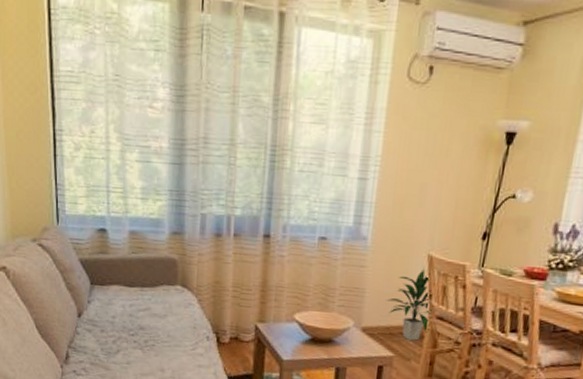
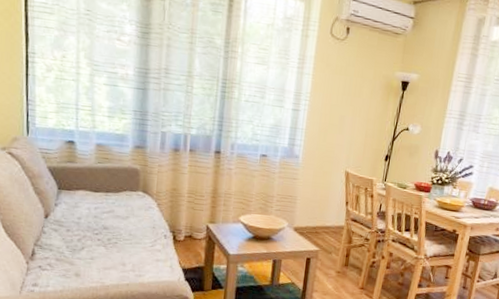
indoor plant: present [387,268,432,341] -> none [314,181,348,238]

